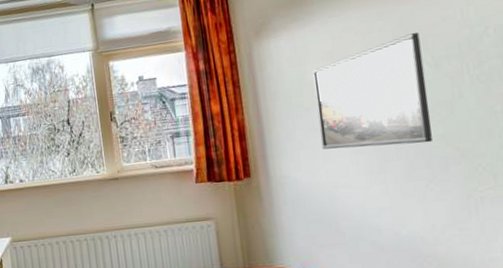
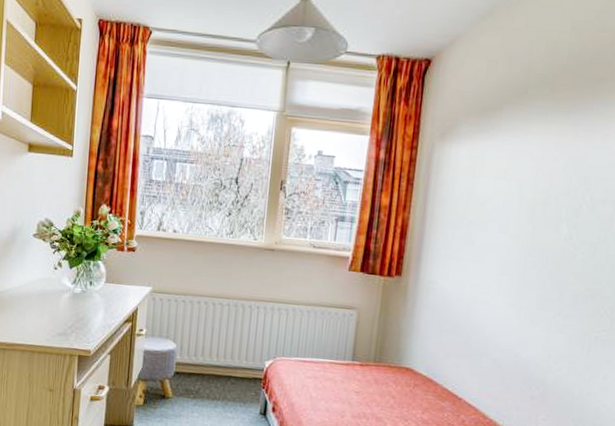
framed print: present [313,32,433,149] -> none [473,170,586,278]

